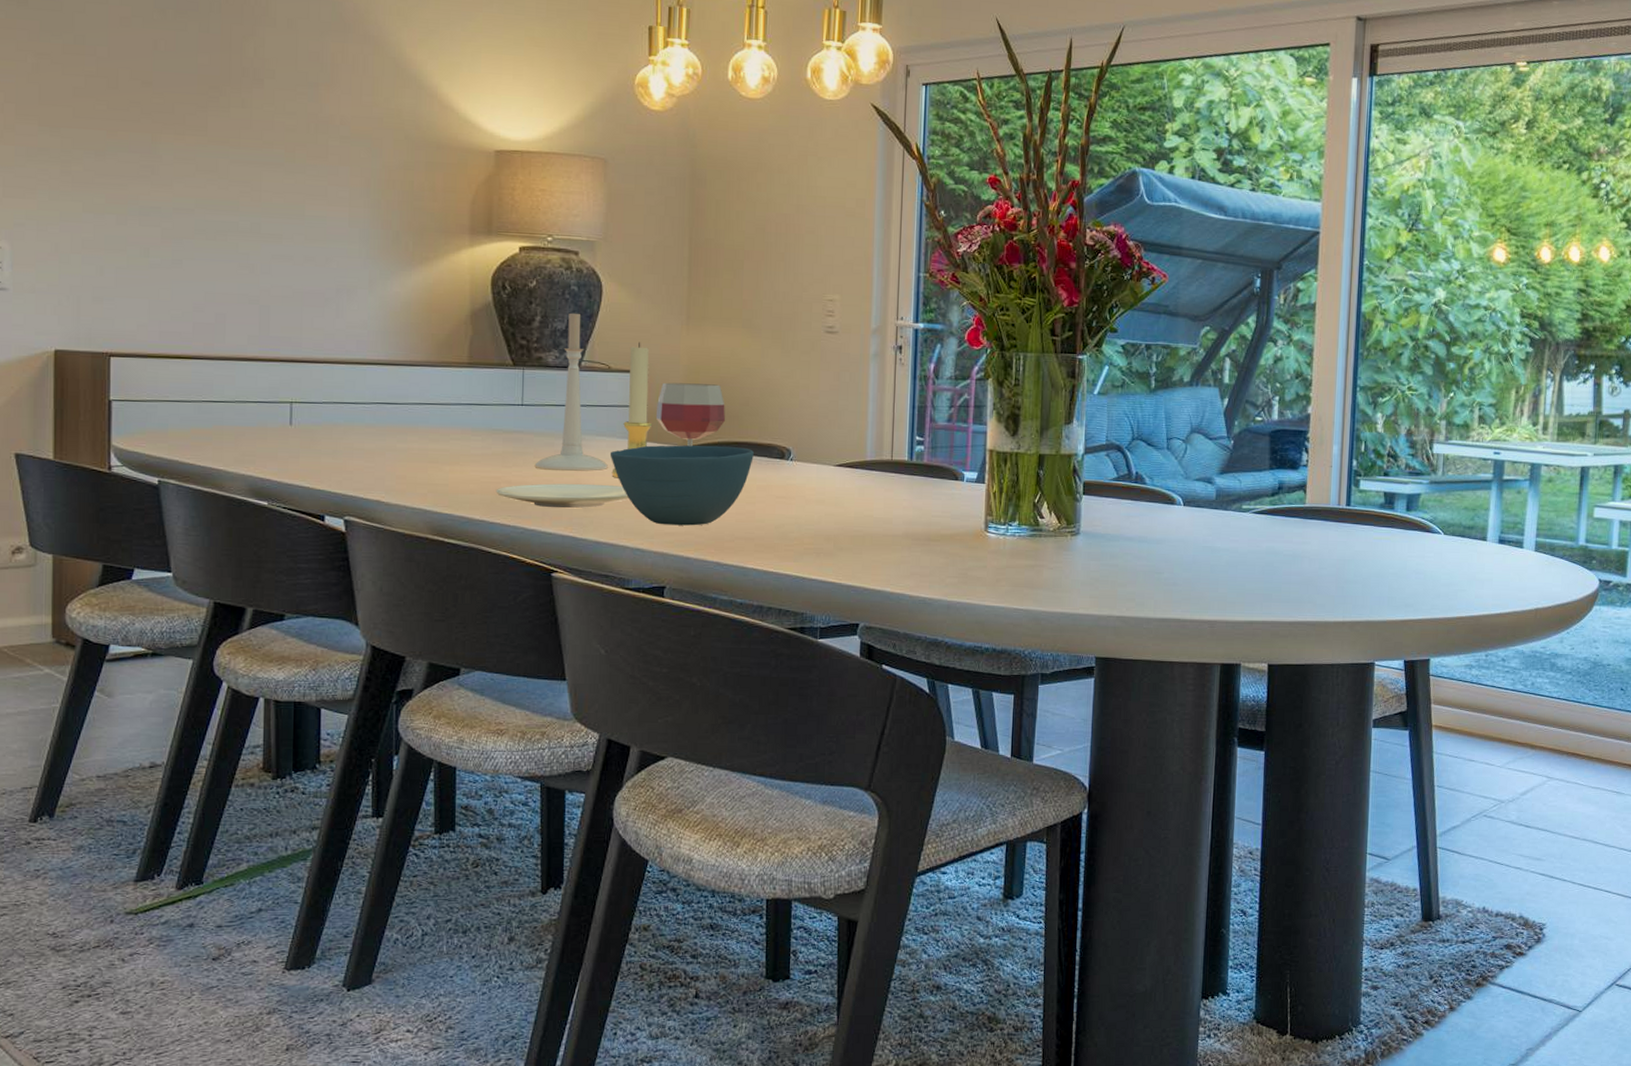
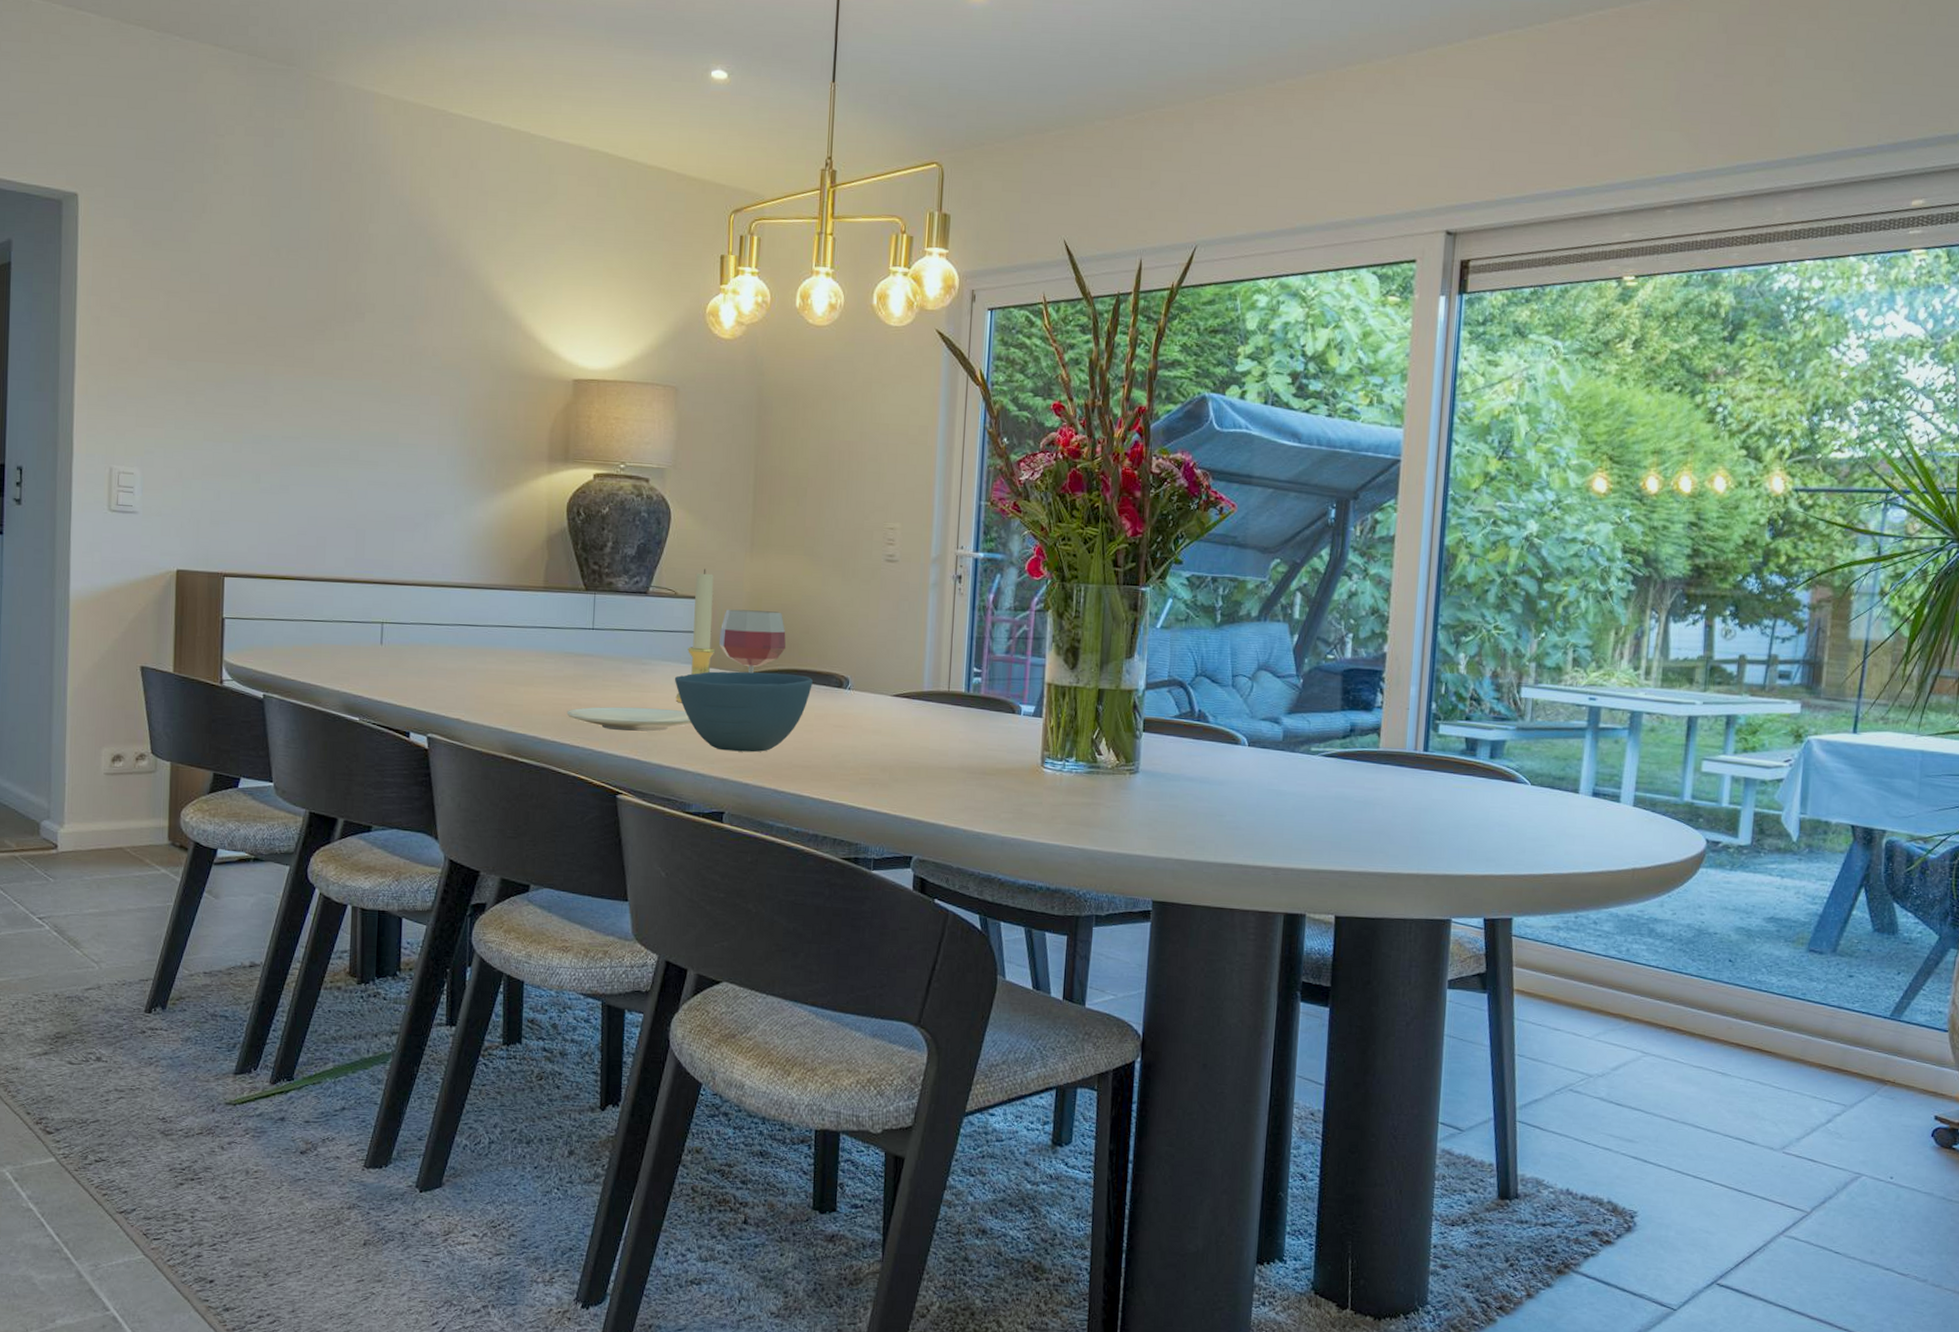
candlestick: present [534,311,608,472] -> none [603,538,672,696]

